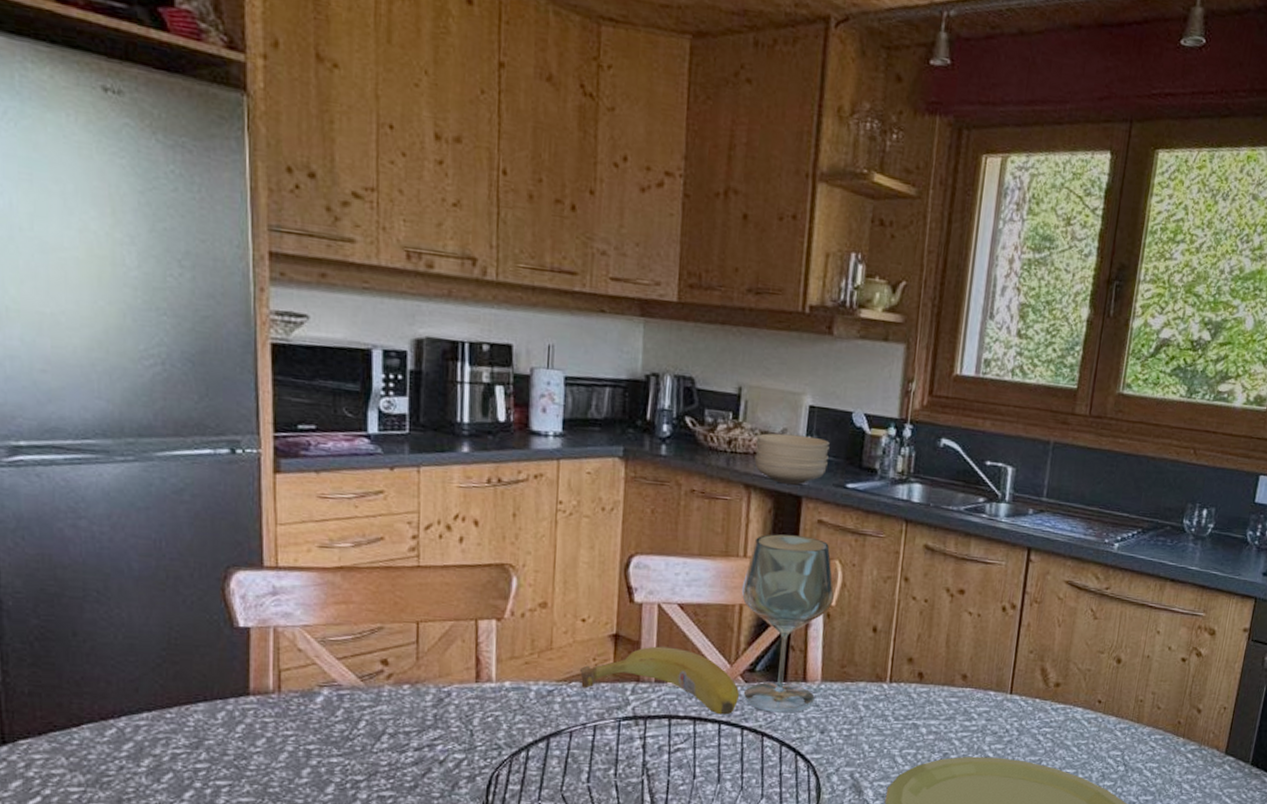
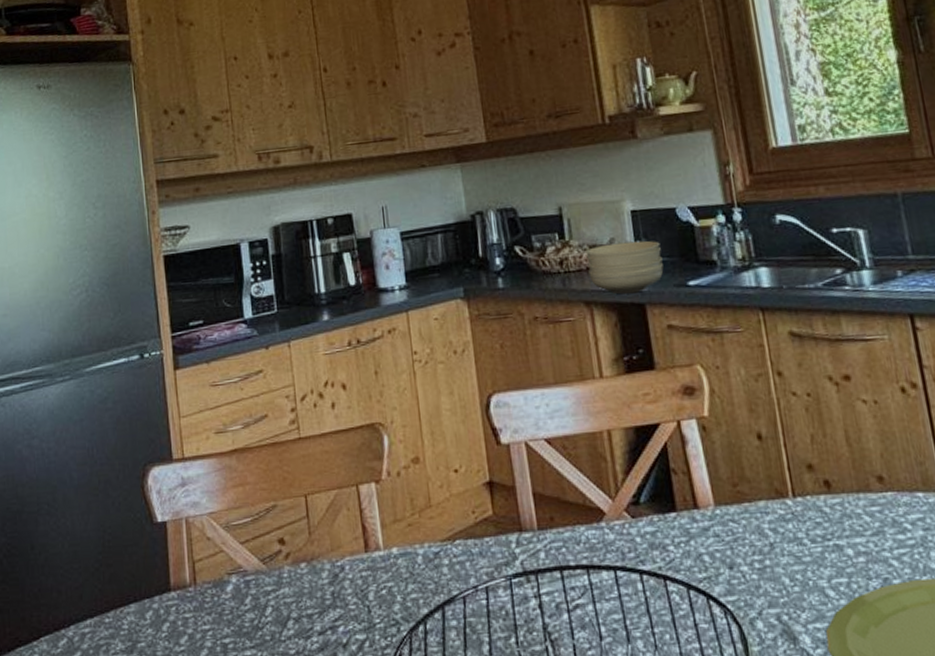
fruit: present [580,646,739,715] -> none [461,488,629,560]
wine glass: present [741,534,835,713] -> none [604,345,713,550]

